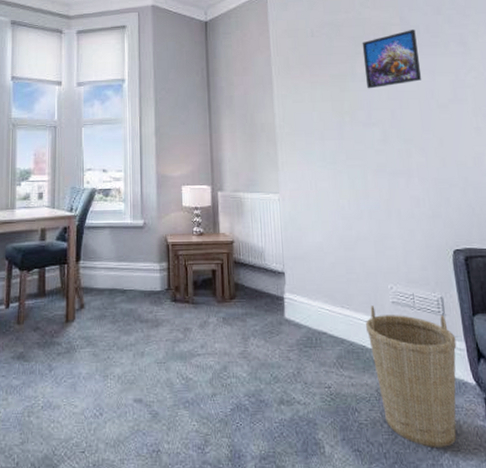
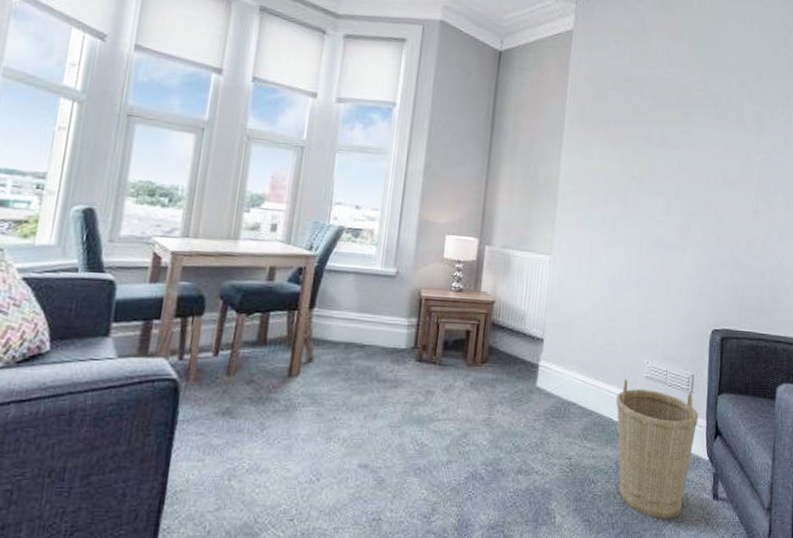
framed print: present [362,30,422,89] -> none [659,98,717,156]

